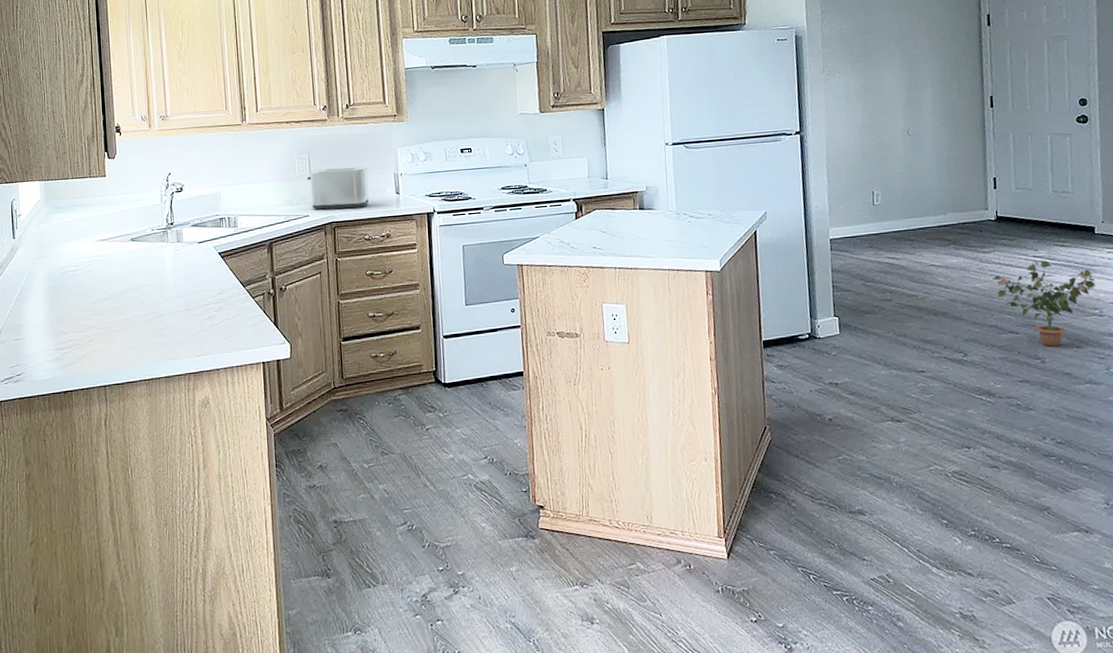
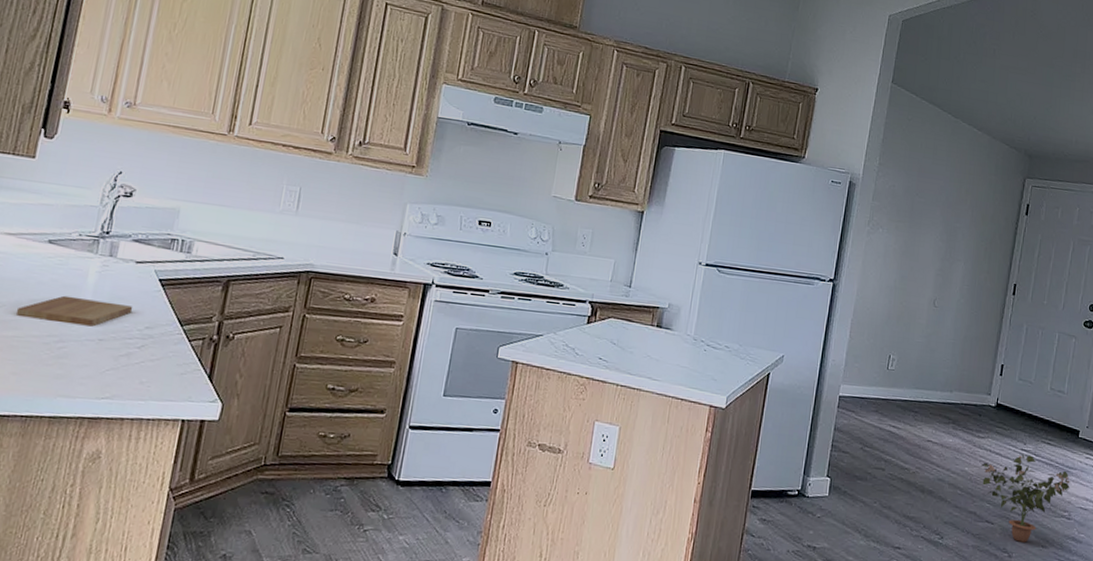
cutting board: none [121,278,205,303] -> present [16,295,133,327]
toaster: present [307,166,370,210] -> none [290,206,367,263]

